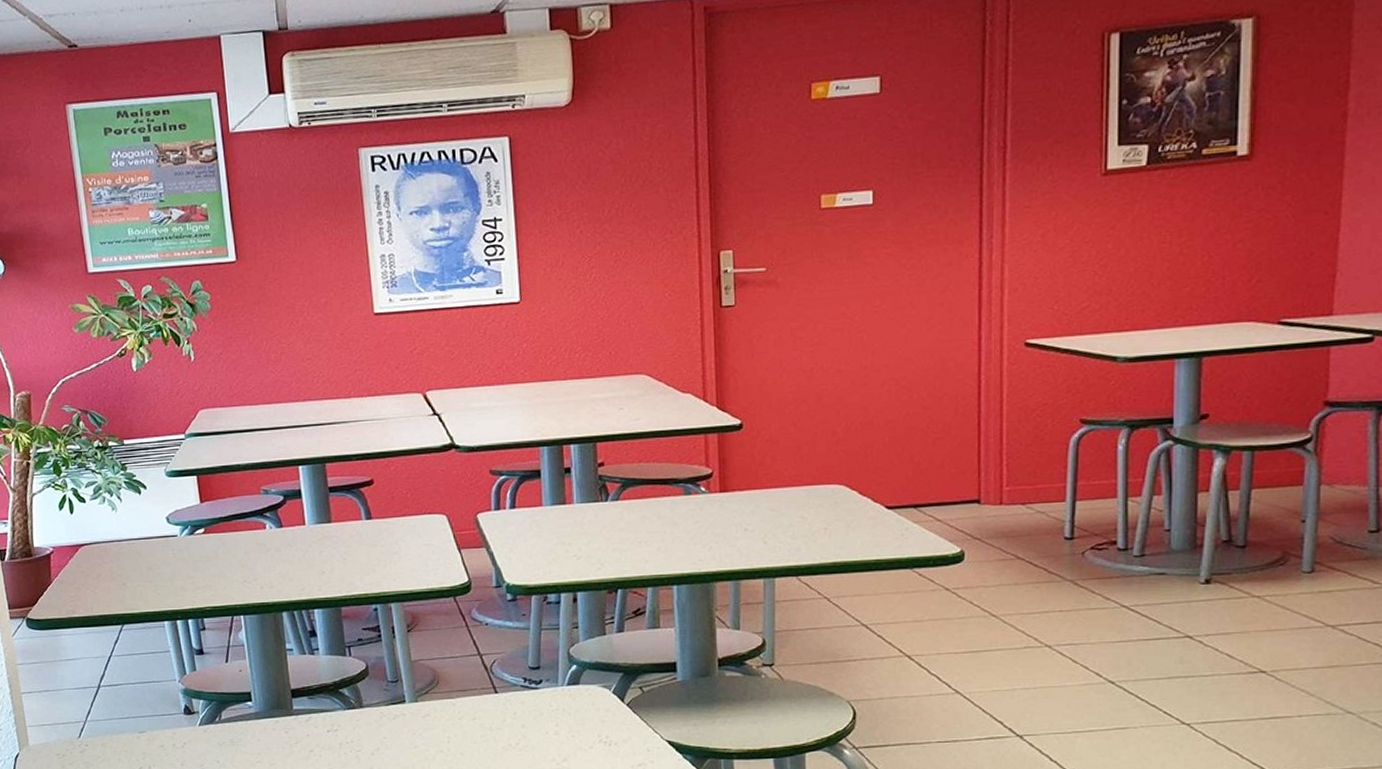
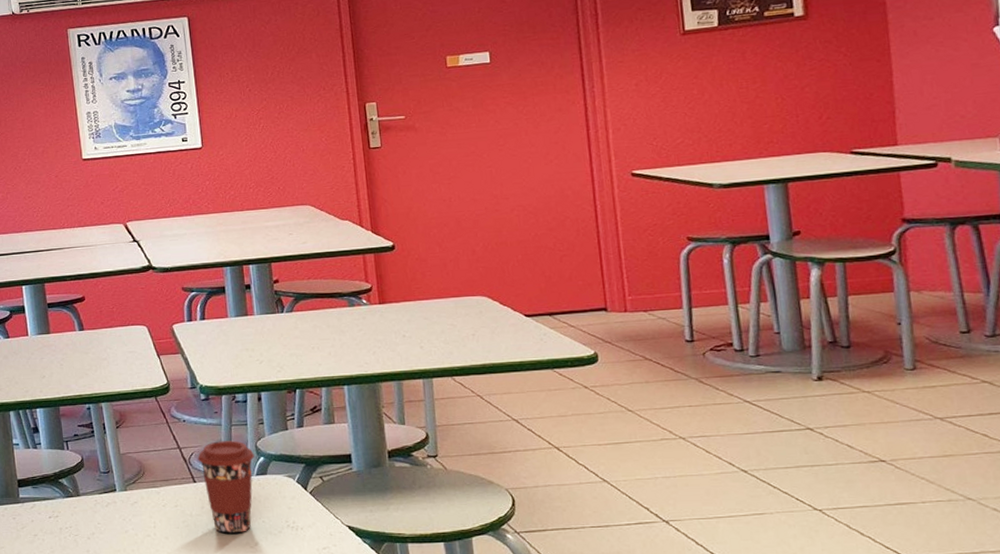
coffee cup: none [500,646,566,749] -> present [197,440,255,534]

